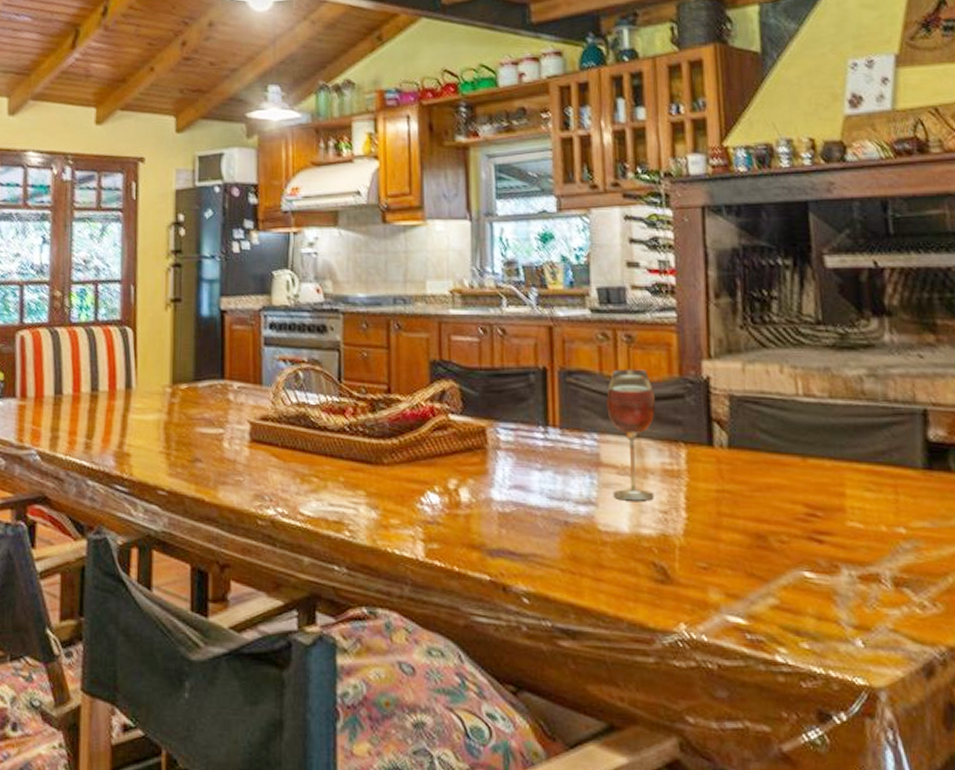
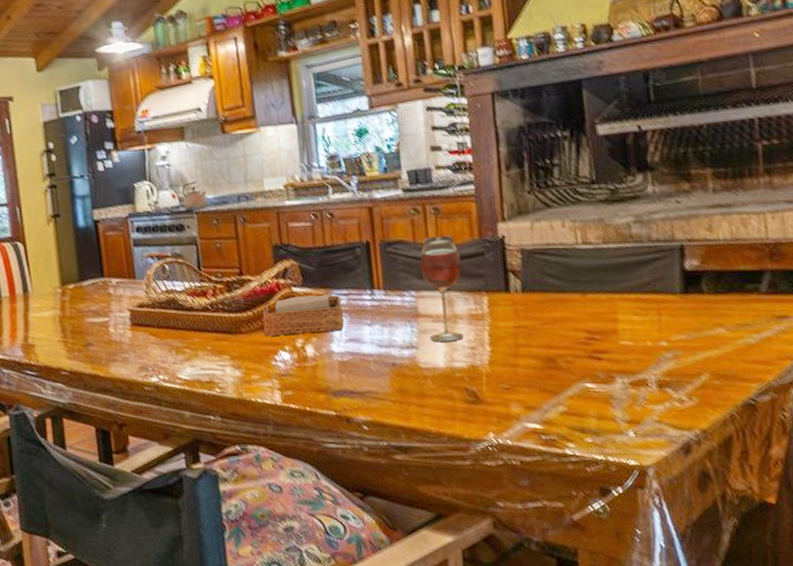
kettle: none [328,275,358,310] -> present [182,181,208,211]
napkin holder: none [410,426,508,473] -> present [262,294,344,337]

